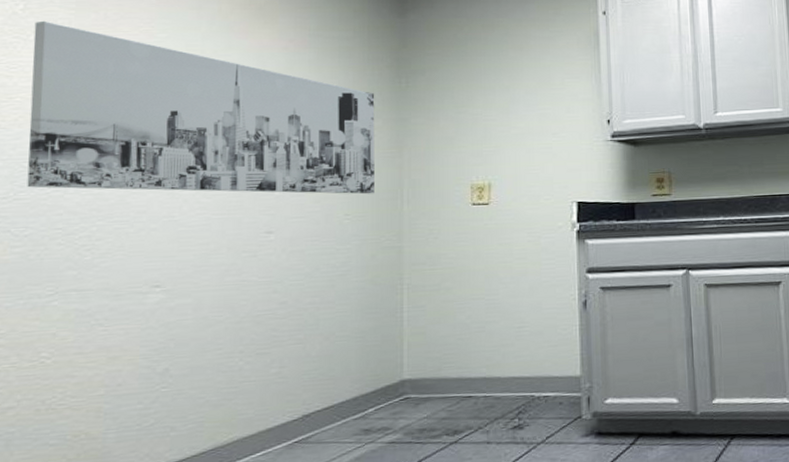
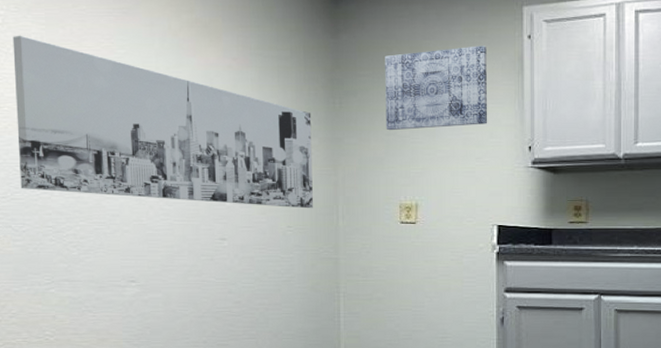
wall art: none [455,22,564,109] -> present [385,46,488,131]

